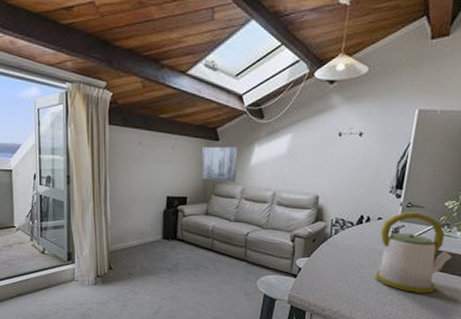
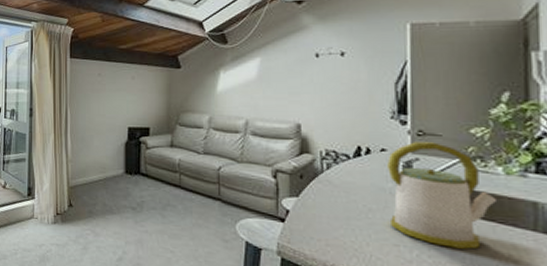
wall art: present [199,146,238,182] -> none [161,74,202,111]

